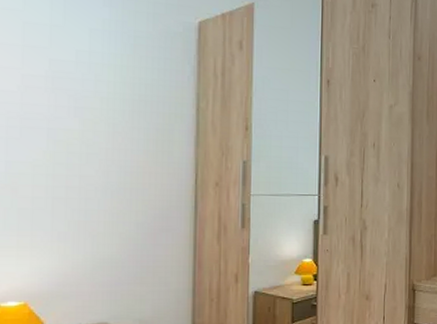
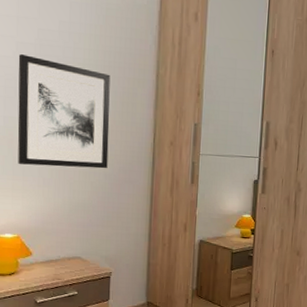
wall art: none [23,88,141,217] -> present [17,54,110,169]

